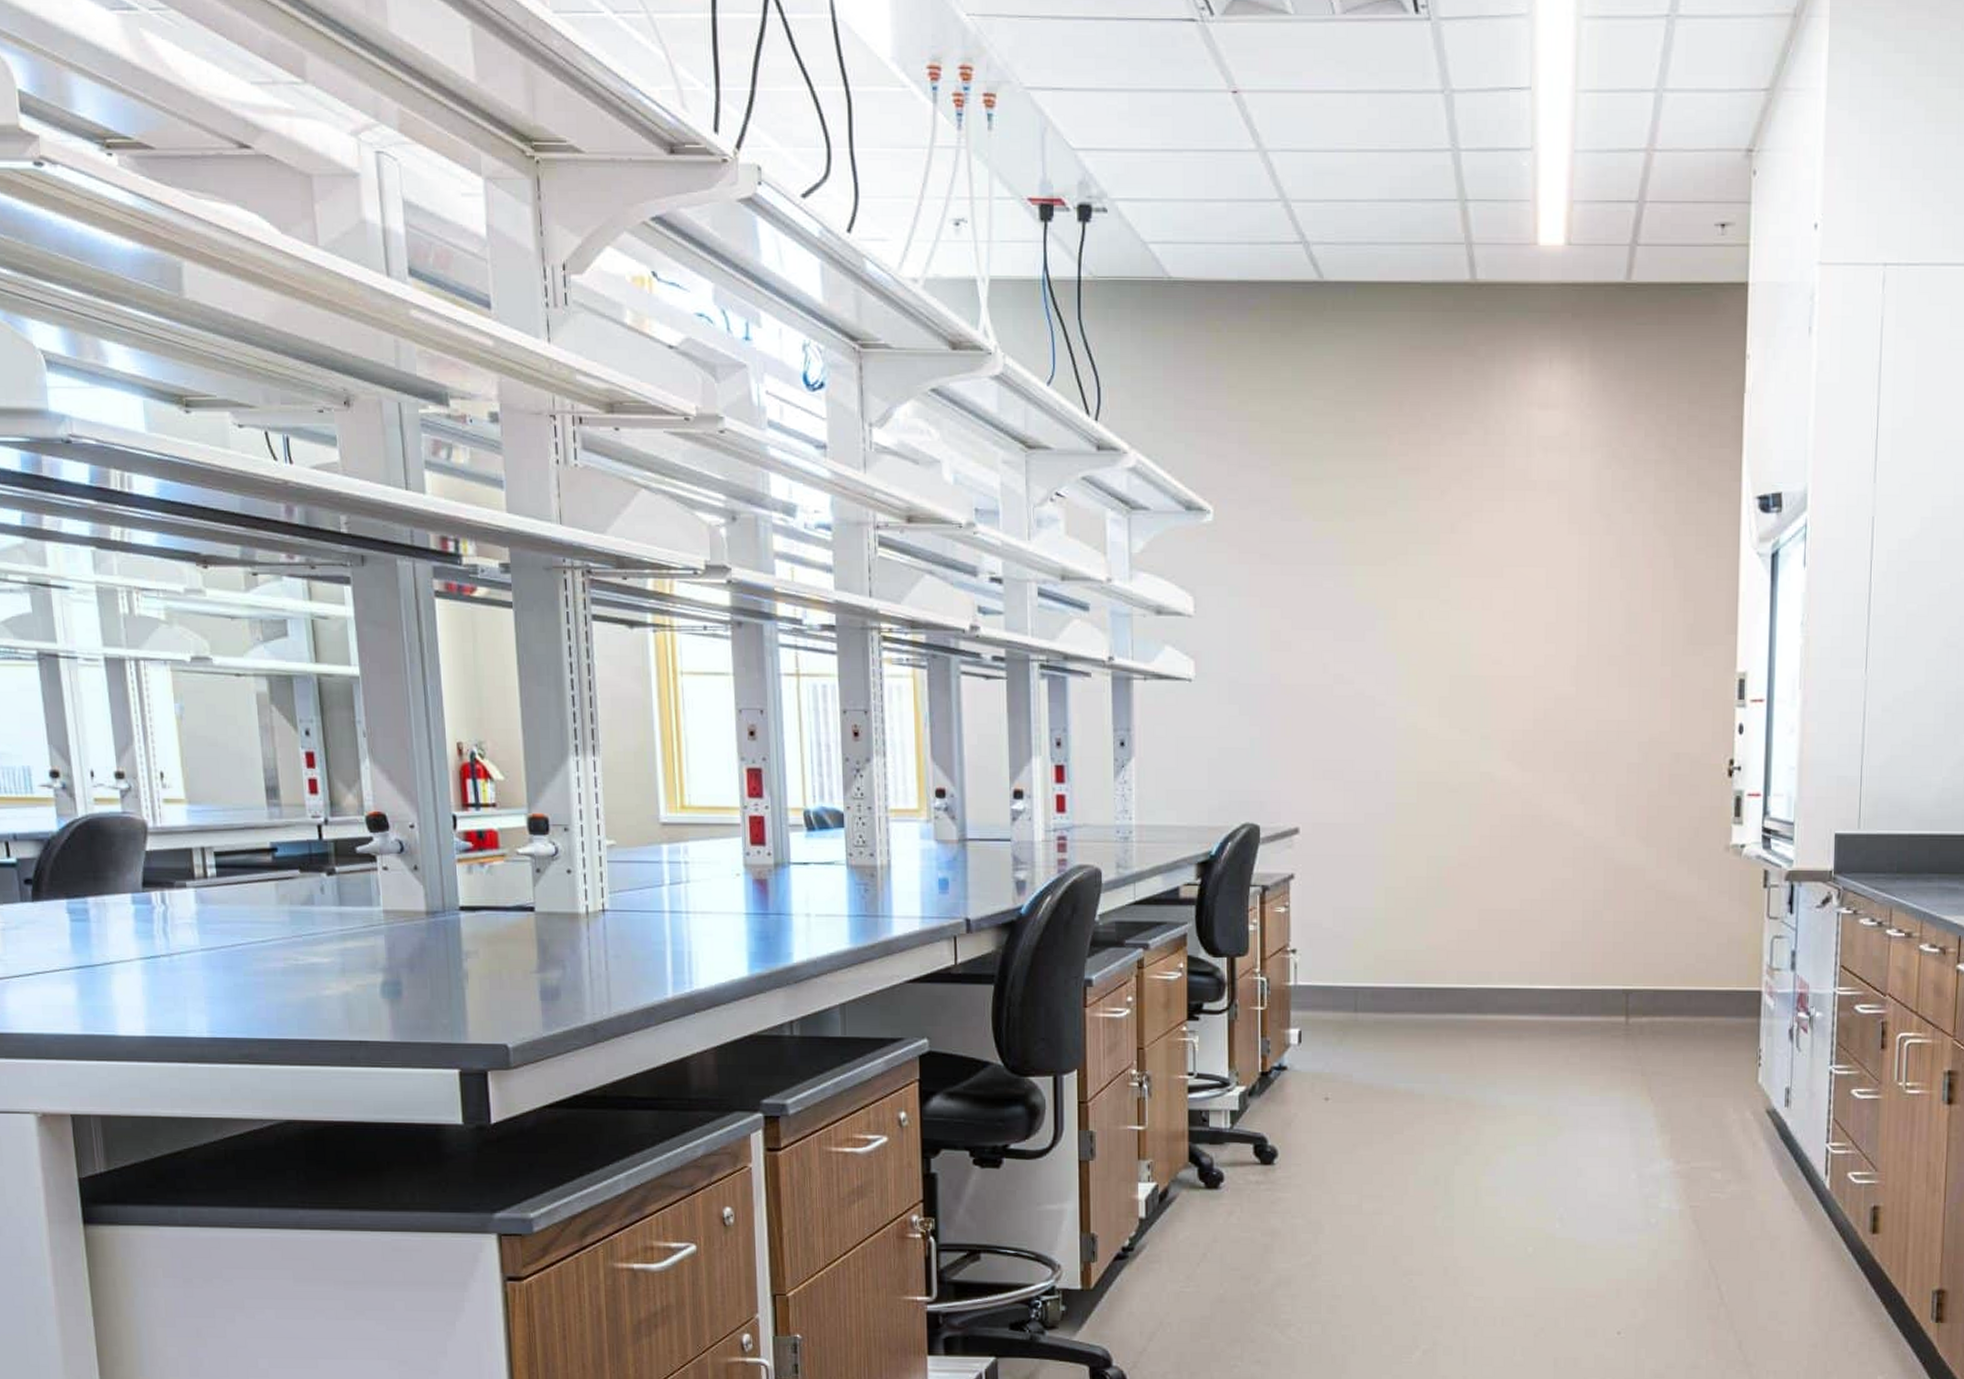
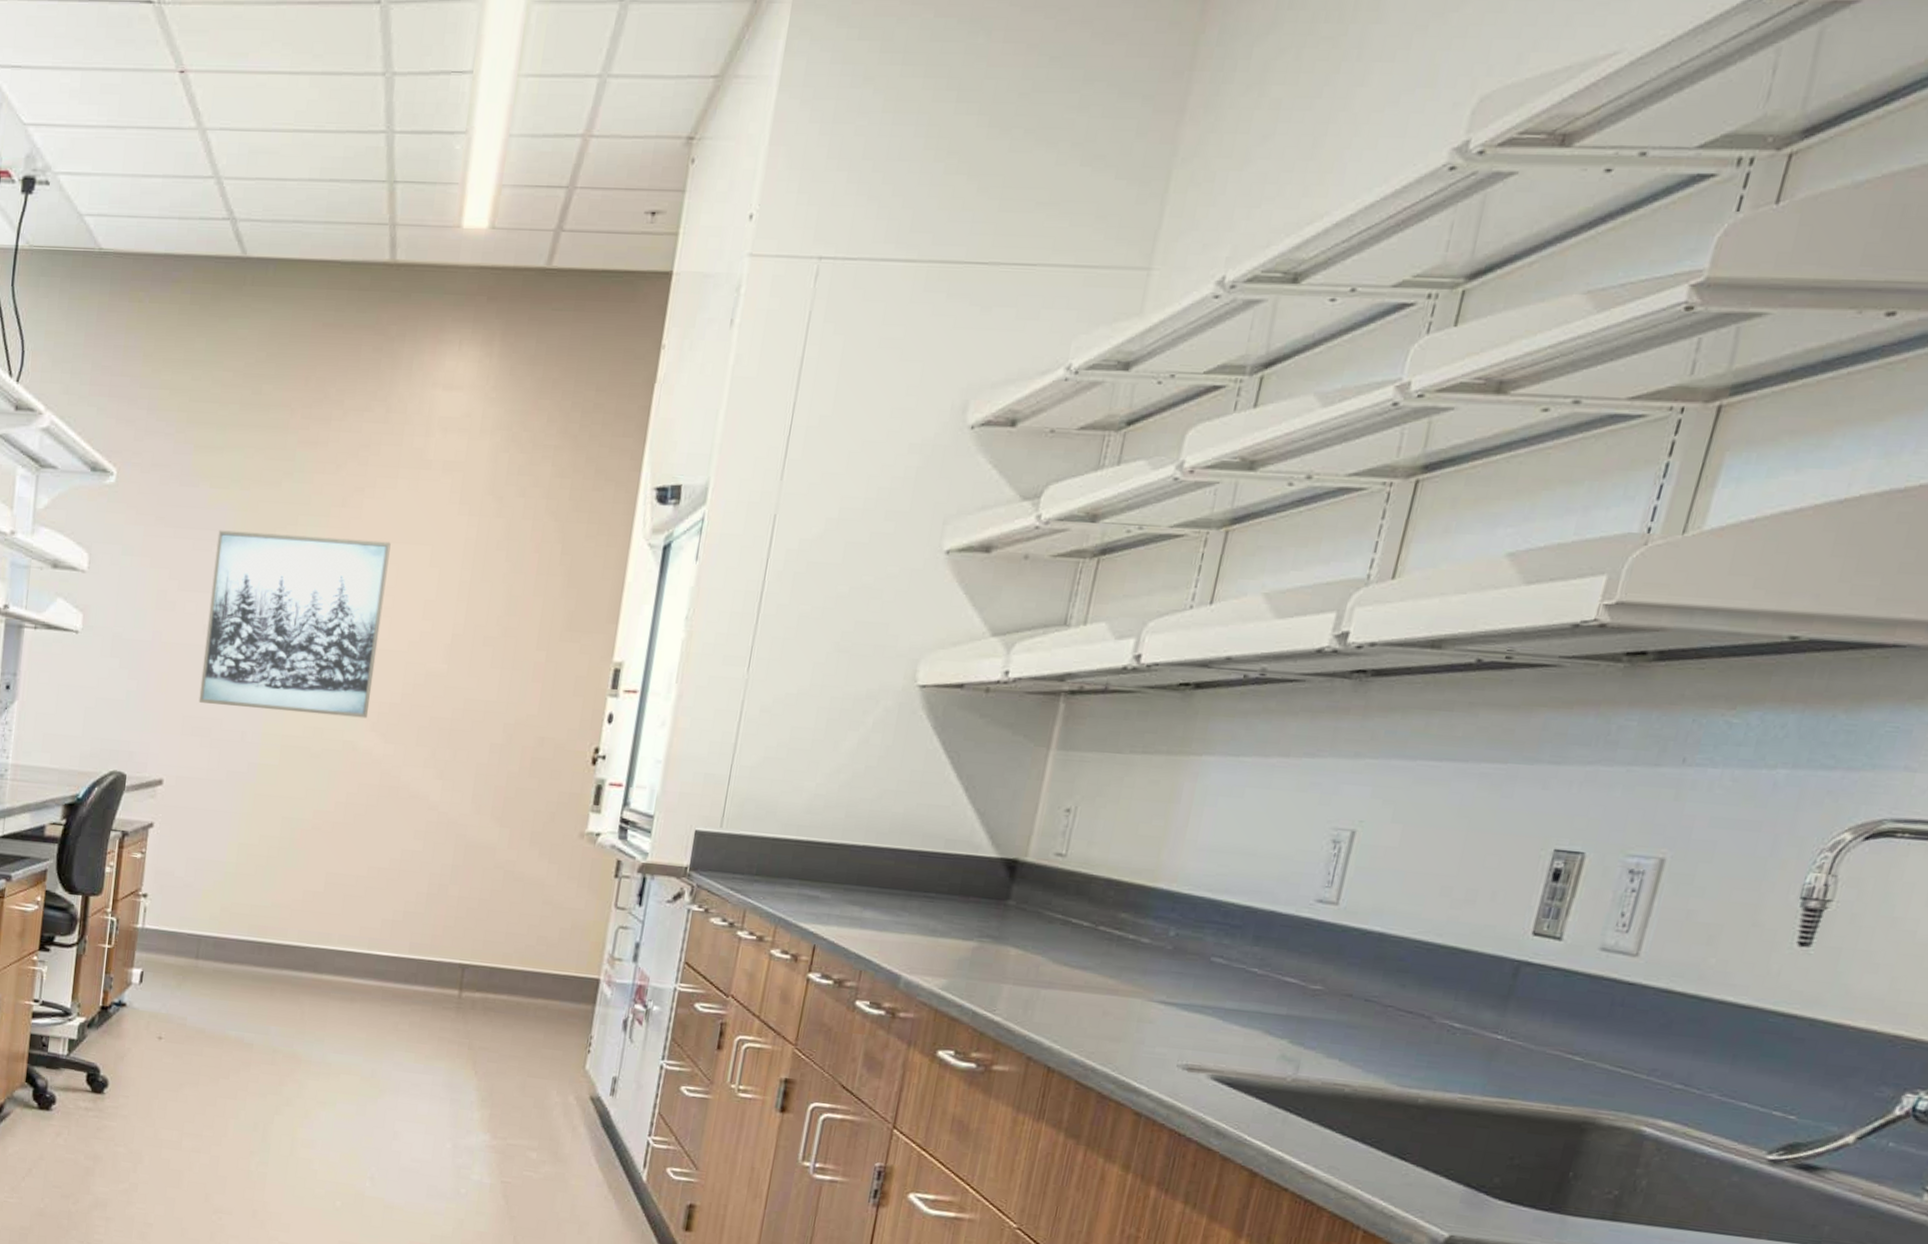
wall art: none [1327,564,1505,748] -> present [198,530,391,718]

